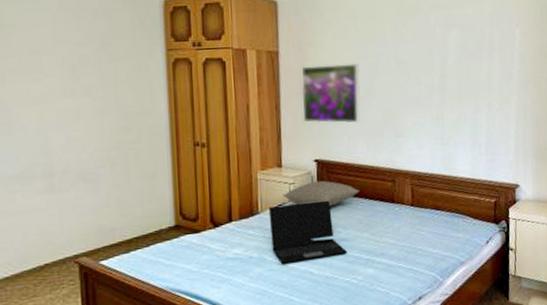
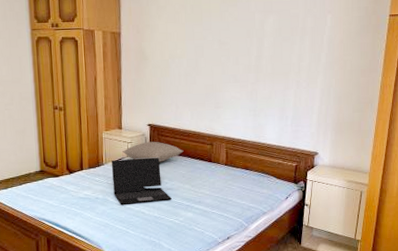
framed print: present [301,63,361,123] -> none [138,44,188,95]

